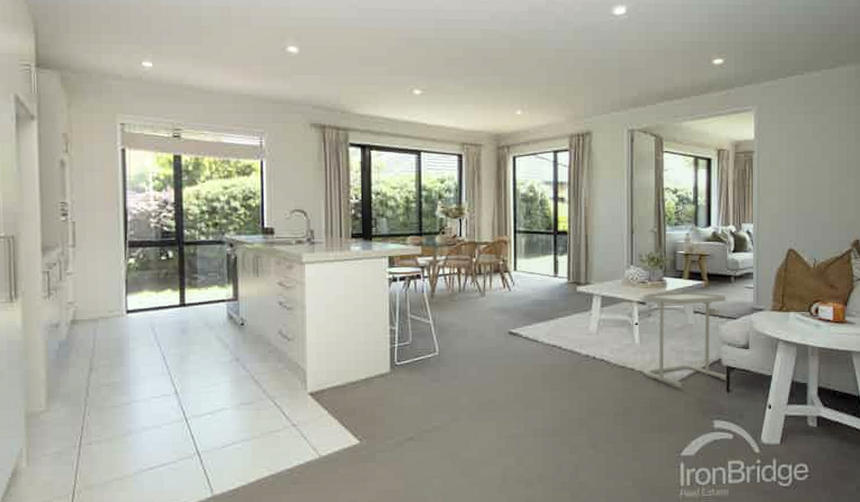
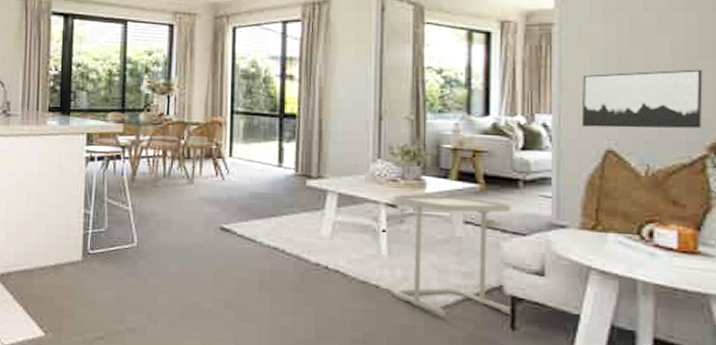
wall art: none [773,185,849,232] -> present [582,69,703,128]

